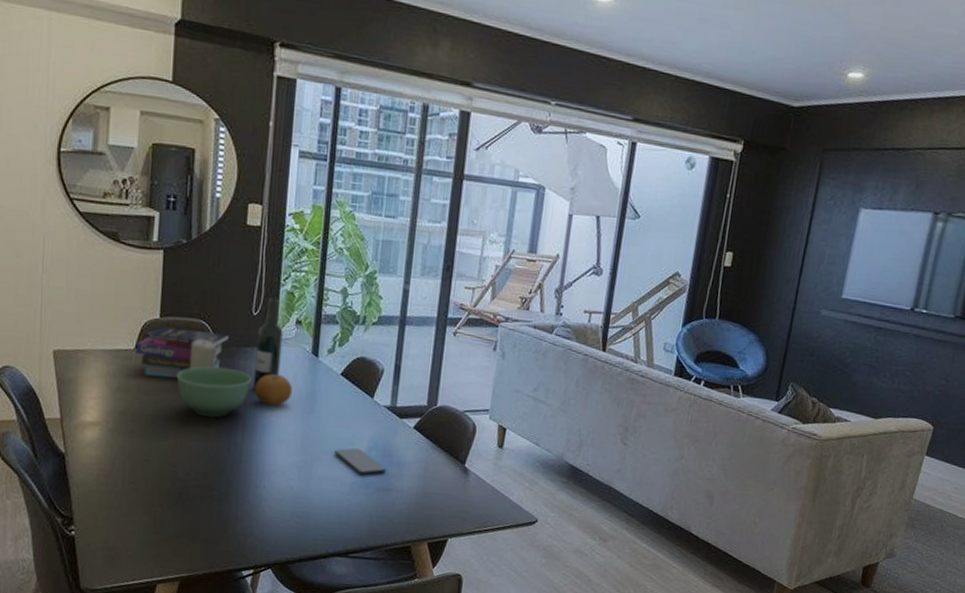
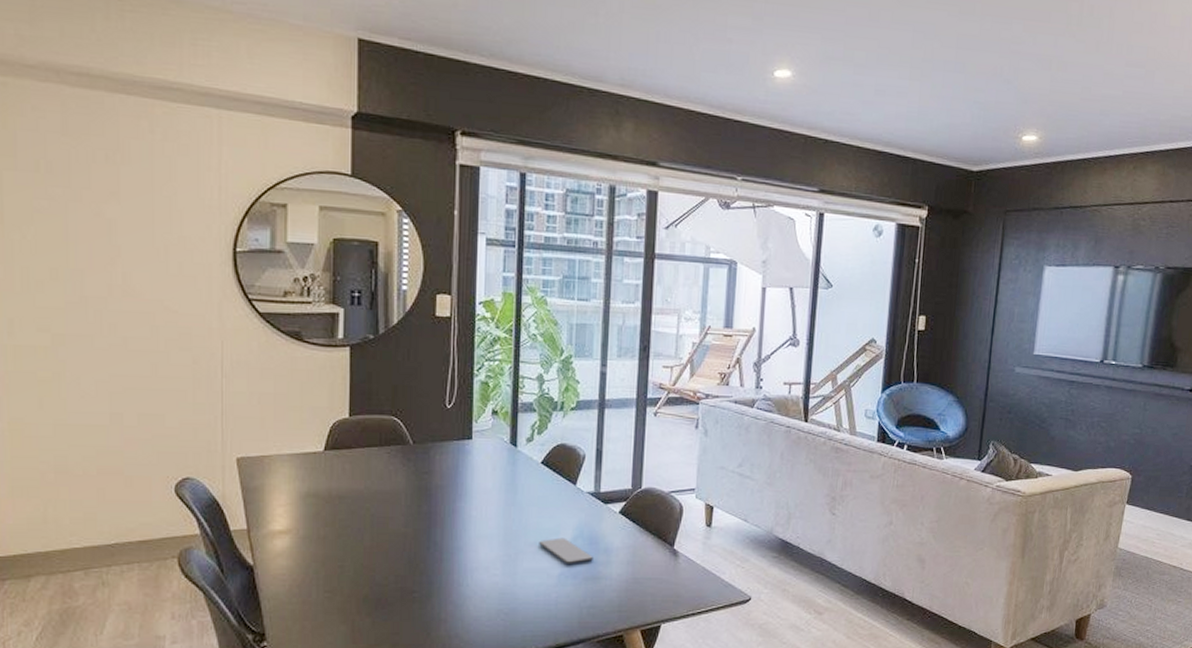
books: present [135,326,229,379] -> none [324,426,422,479]
bowl: present [176,366,253,418] -> none [369,463,450,517]
candle: present [189,339,217,370] -> none [382,436,411,469]
wine bottle: present [253,297,283,389] -> none [451,389,479,484]
fruit: present [254,374,293,406] -> none [452,468,493,500]

